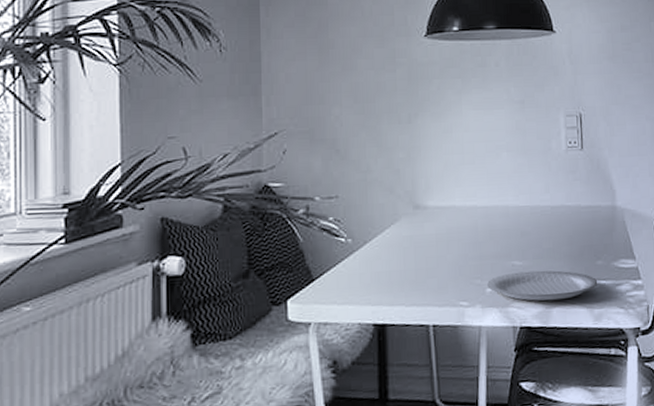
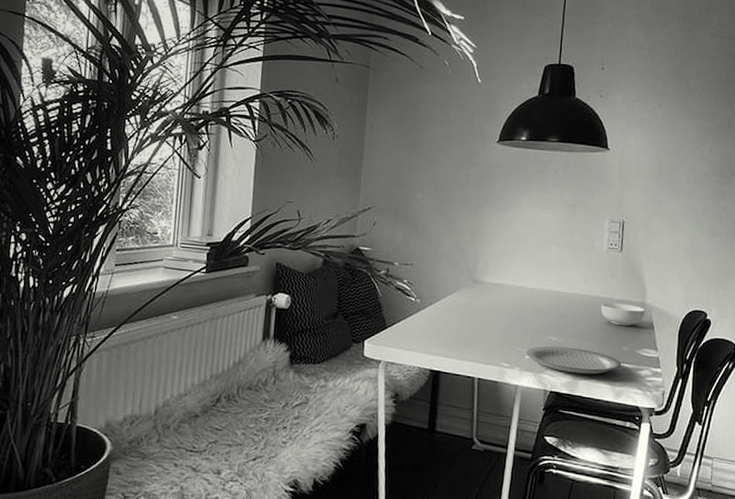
cereal bowl: none [566,210,617,237] -> present [600,302,645,326]

